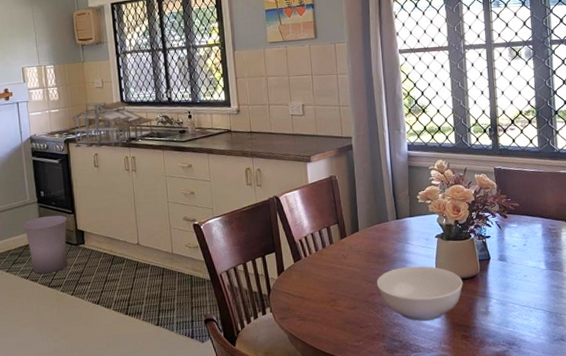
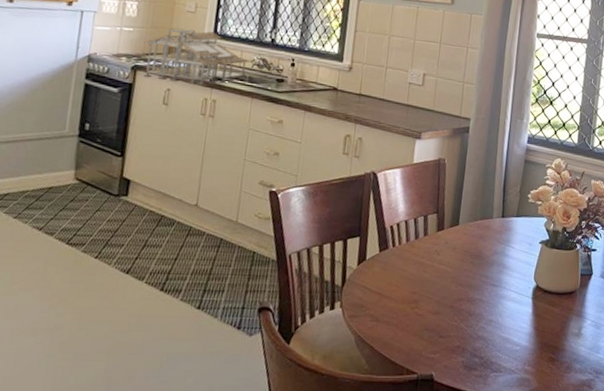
waste bin: present [23,215,68,274] -> none [49,154,112,227]
bowl: present [376,265,463,322] -> none [467,272,560,338]

